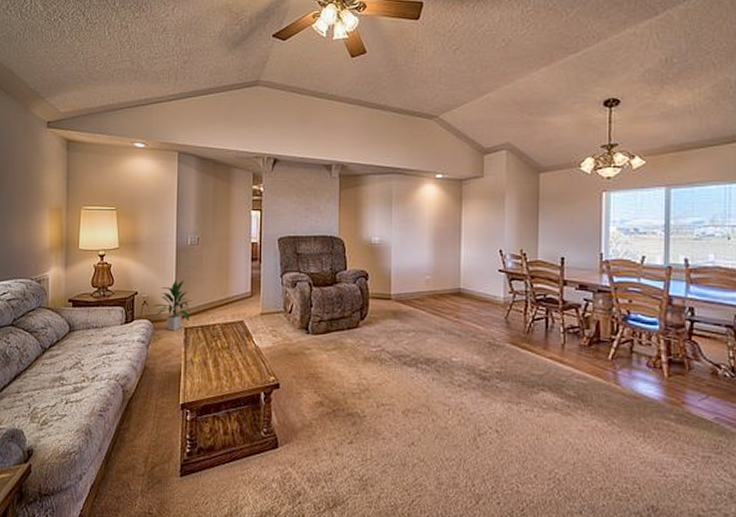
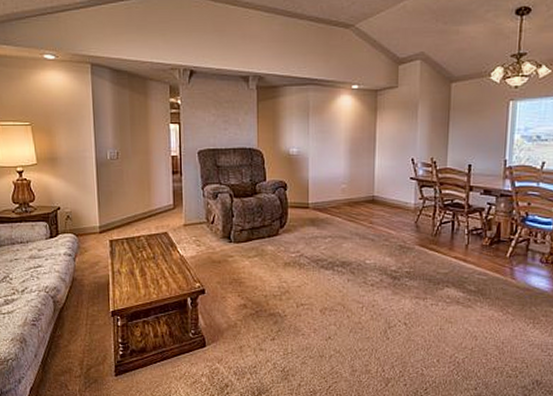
indoor plant: present [151,279,193,331] -> none [75,194,116,244]

